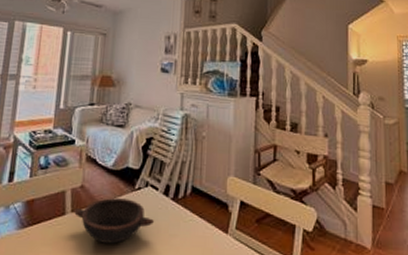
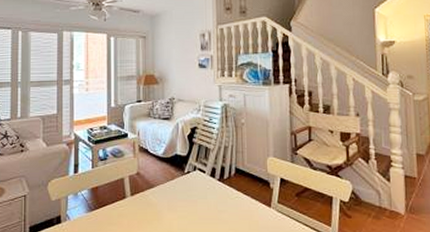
bowl: present [73,198,155,244] -> none [132,182,205,221]

